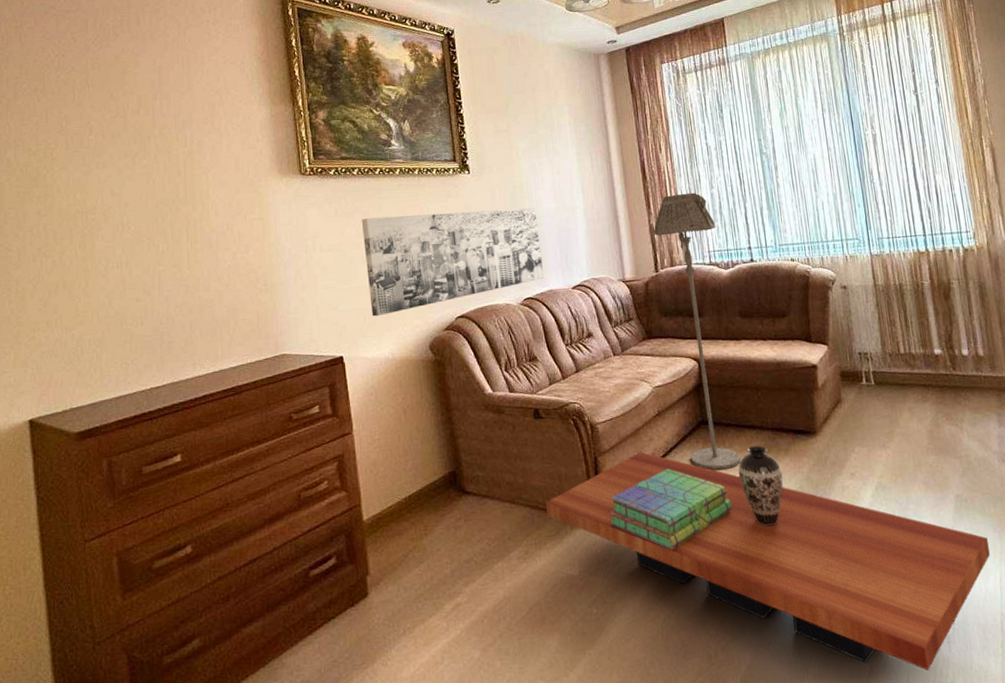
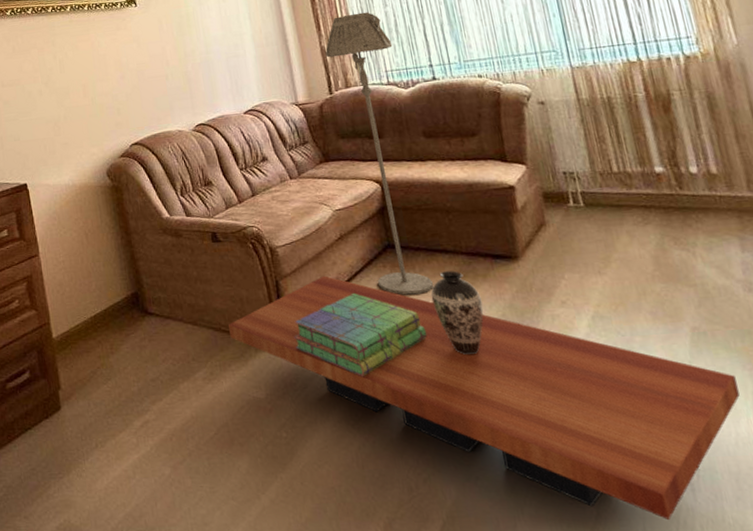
wall art: present [361,207,544,317] -> none [37,36,215,146]

